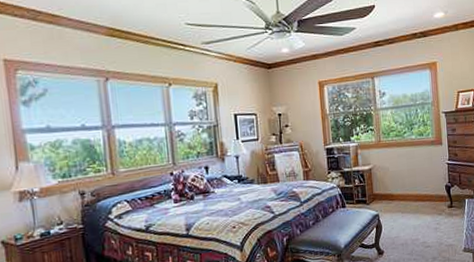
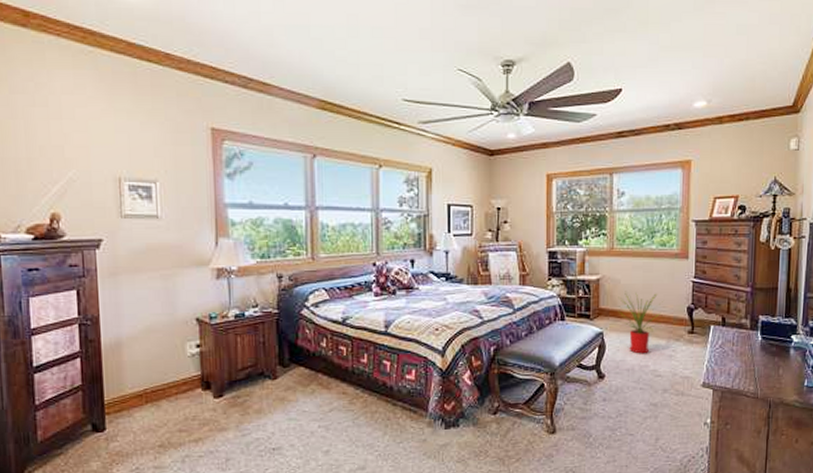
house plant: none [388,176,426,230] -> present [618,291,663,354]

